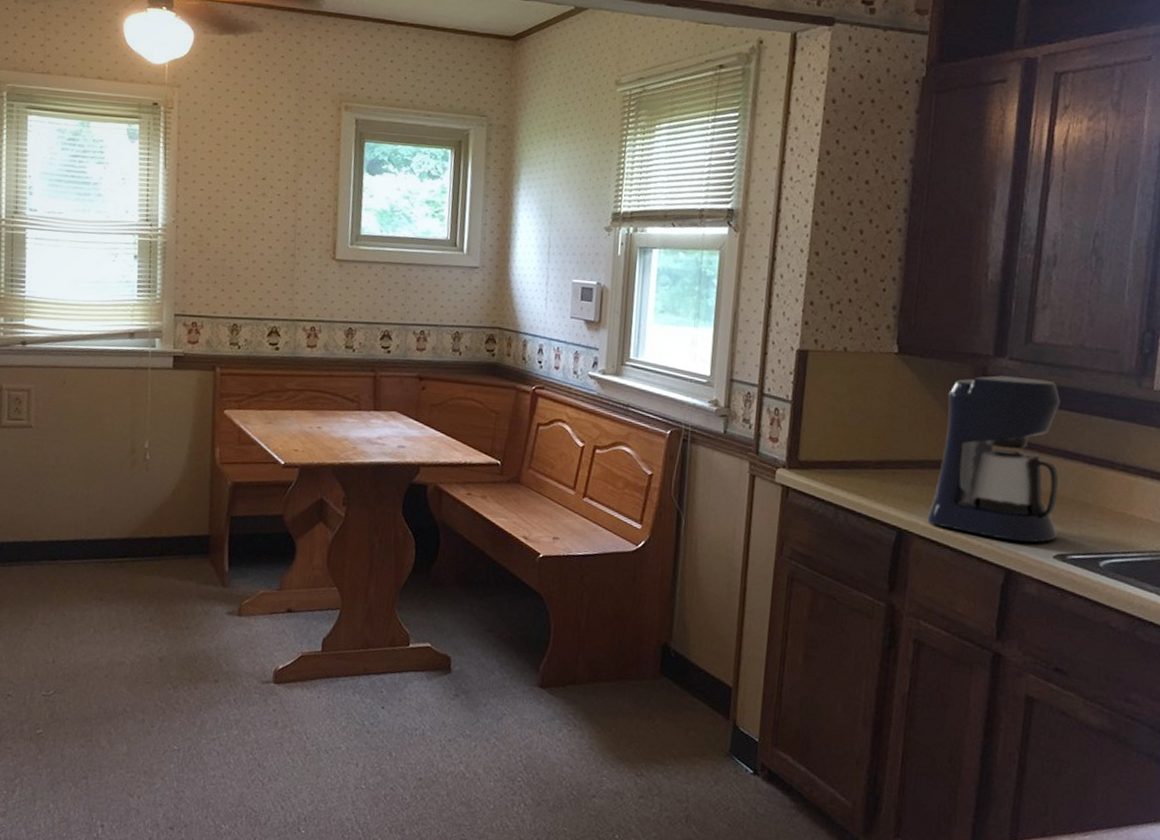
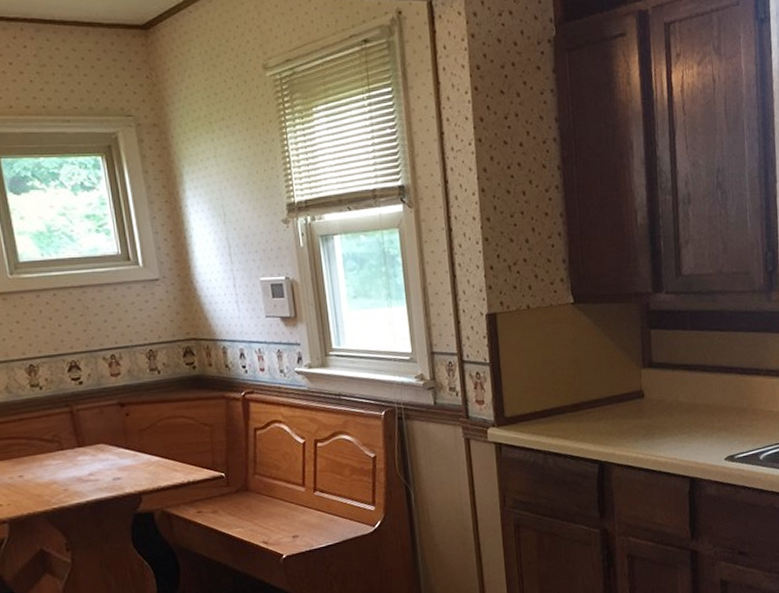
coffee maker: present [927,375,1060,543] -> none [620,307,725,453]

